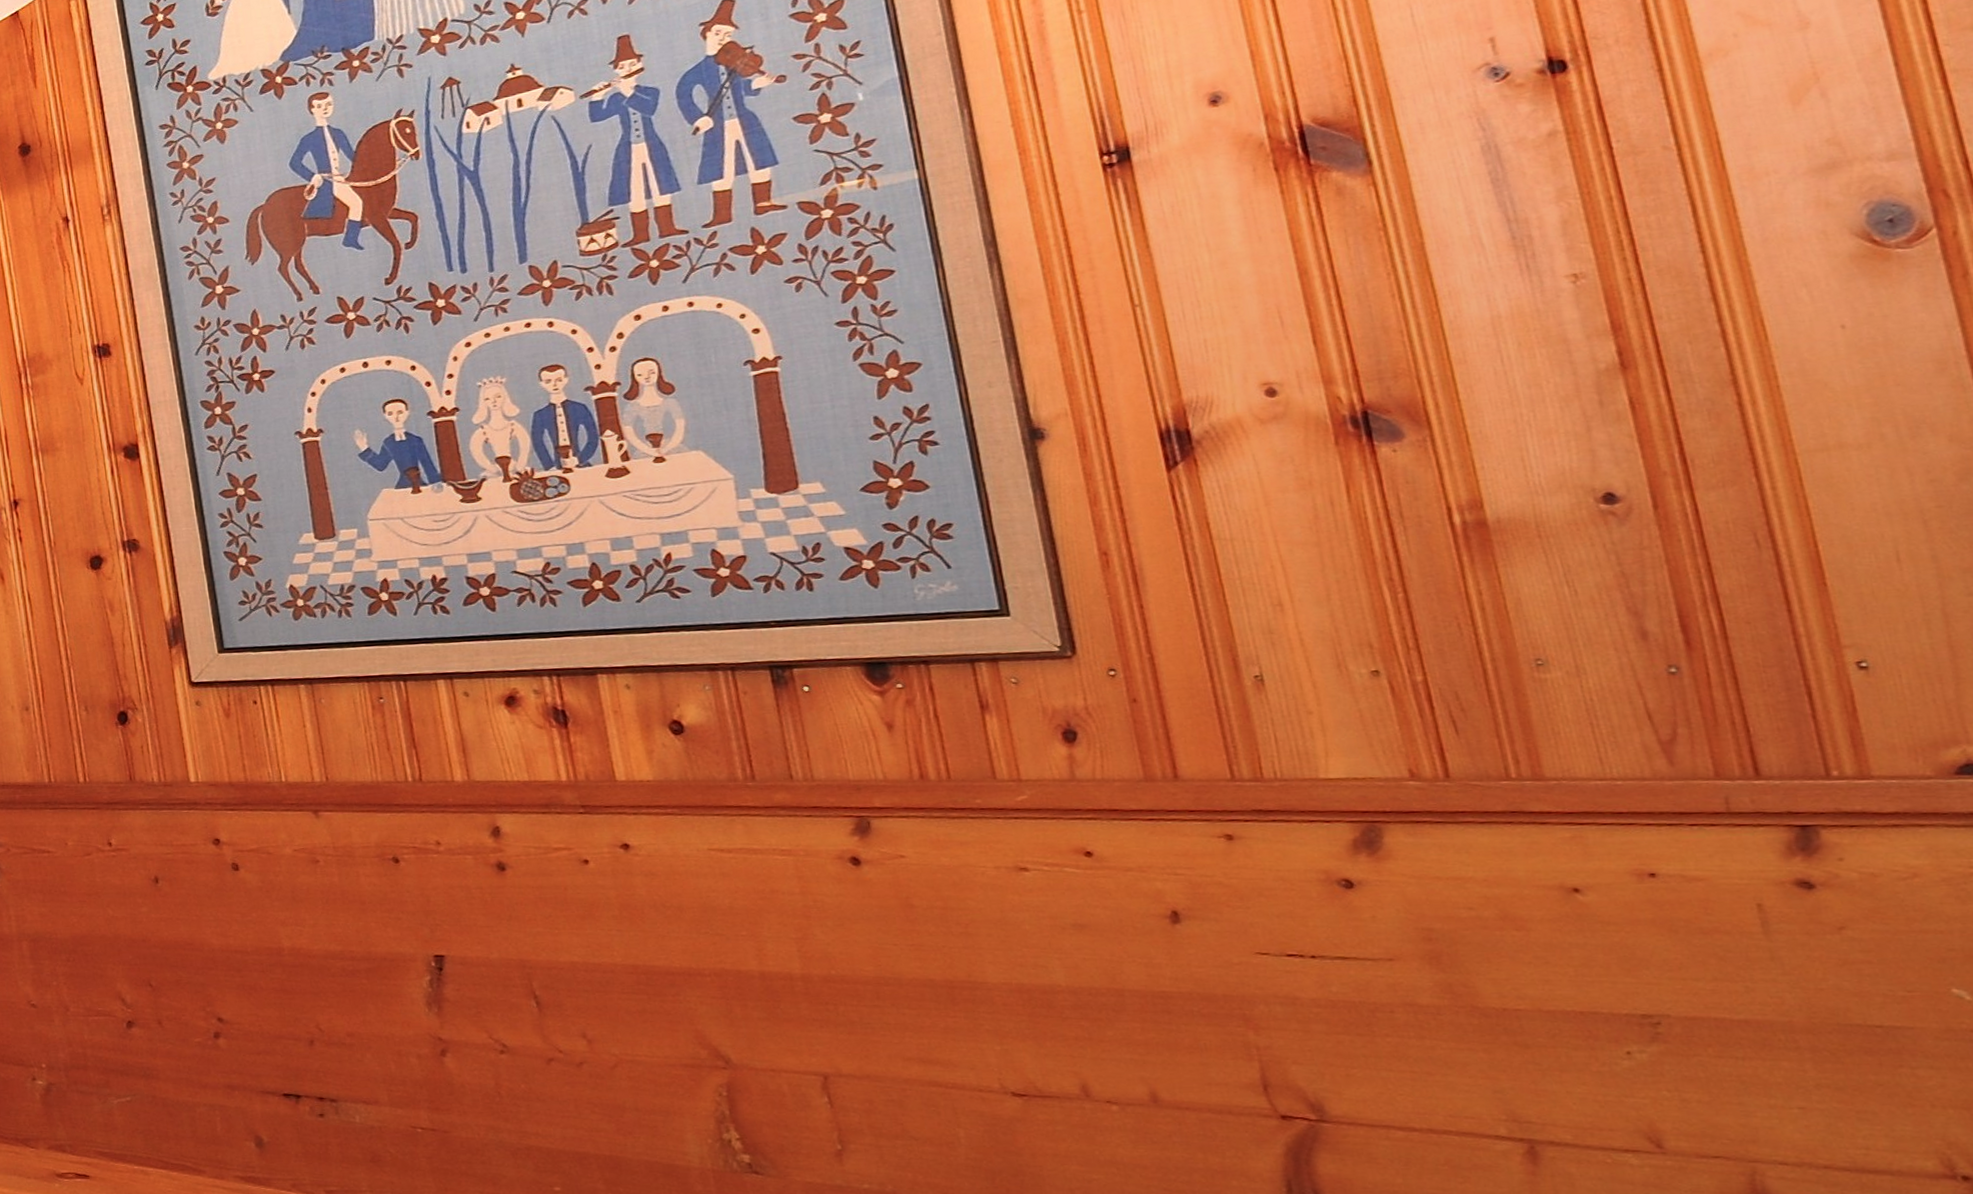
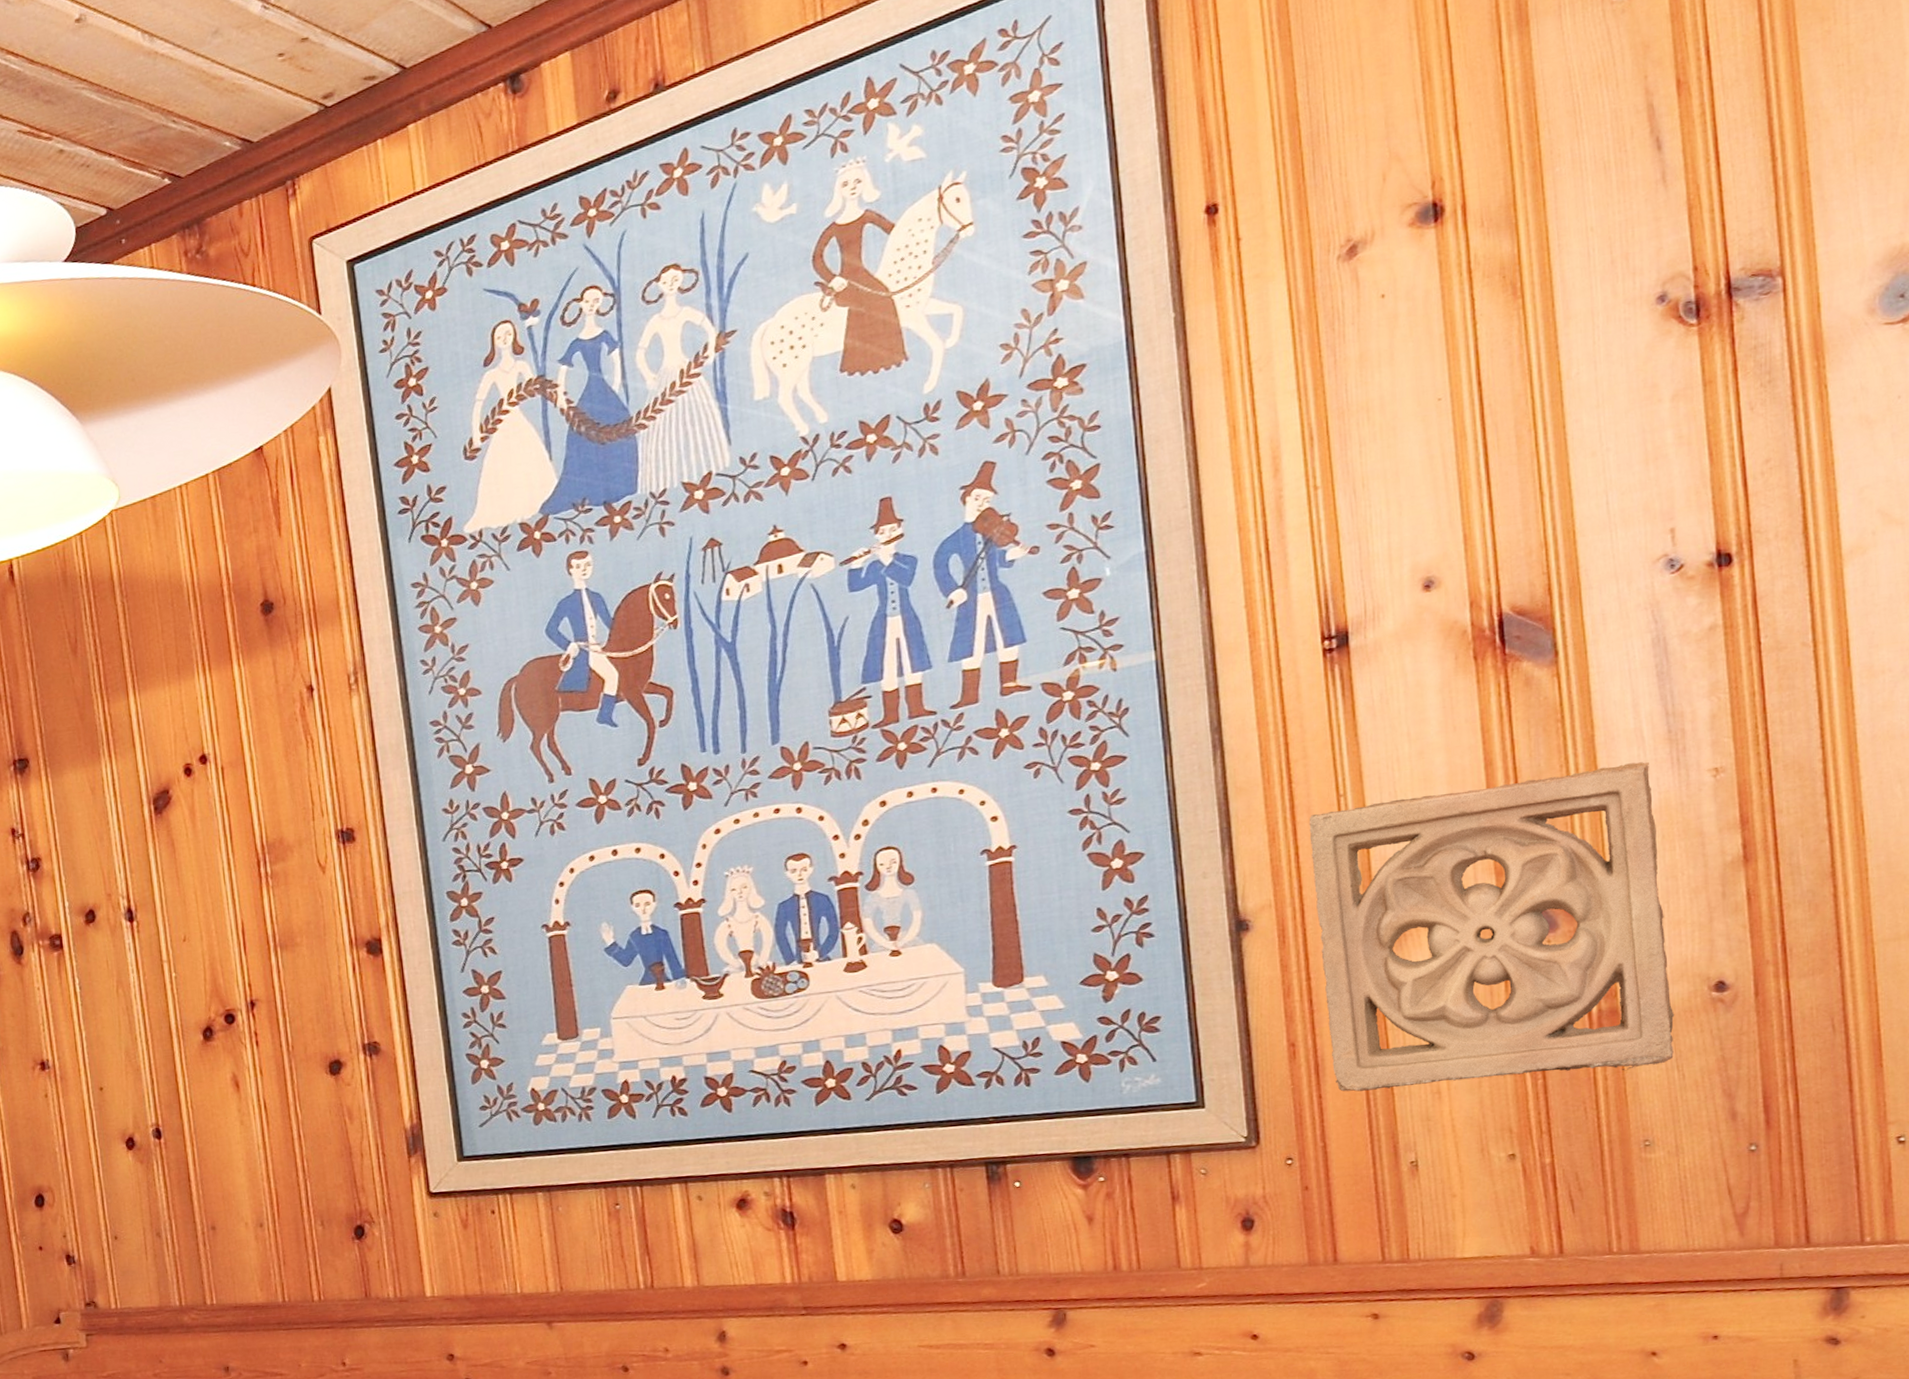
wall ornament: none [1102,269,1561,602] -> present [1309,762,1675,1092]

